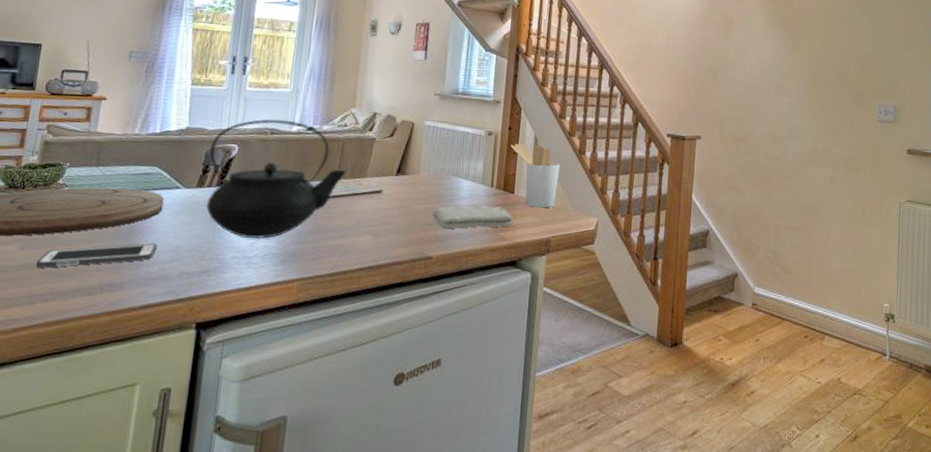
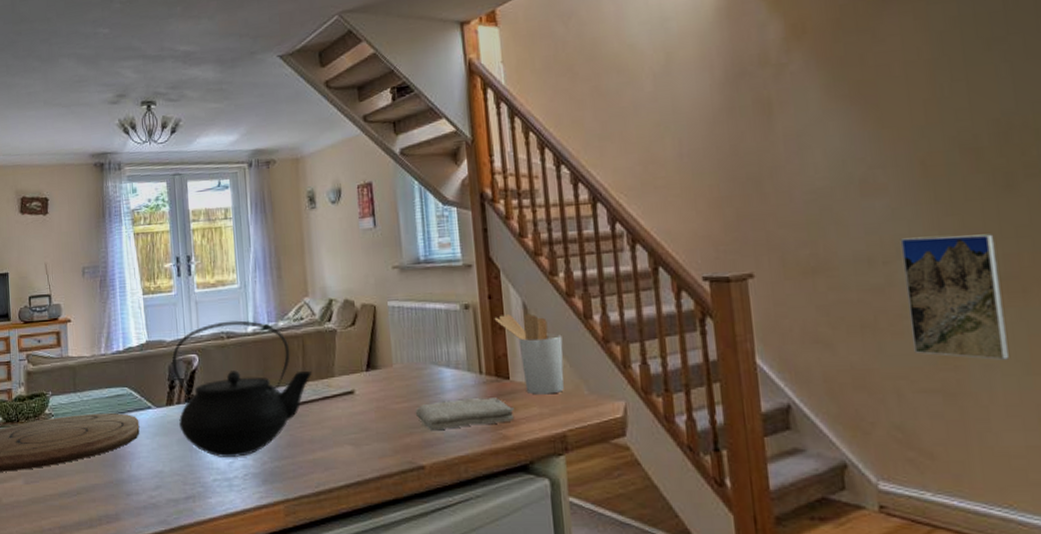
cell phone: present [35,243,157,268] -> none [40,470,142,501]
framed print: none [790,125,847,212] -> present [900,234,1009,360]

